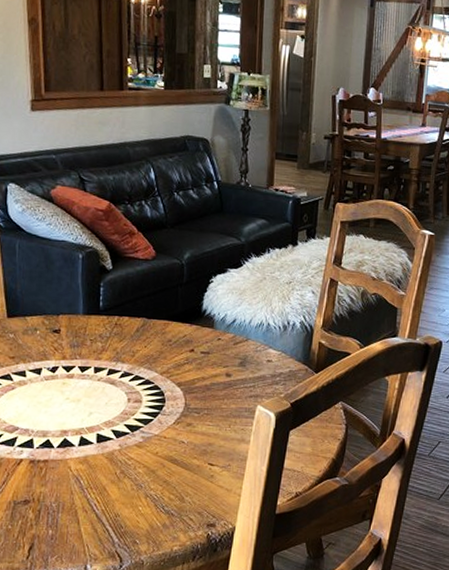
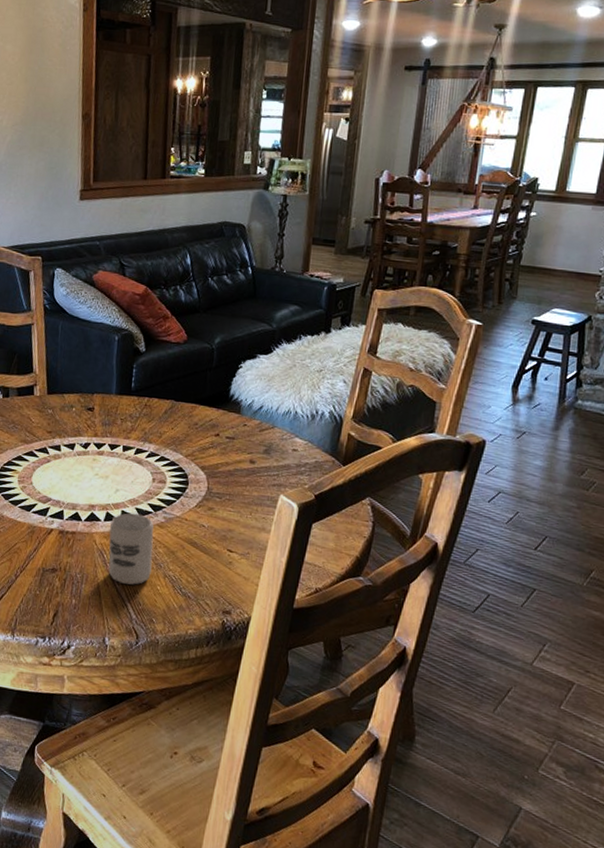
cup: none [84,435,132,508] -> present [108,512,154,585]

